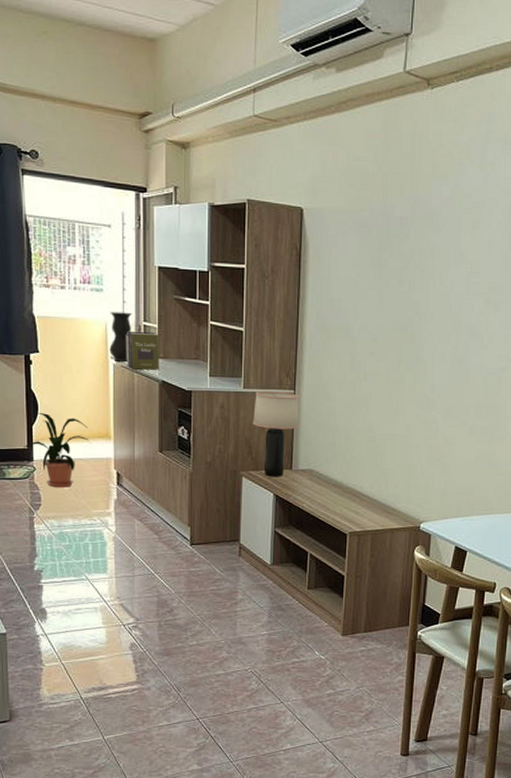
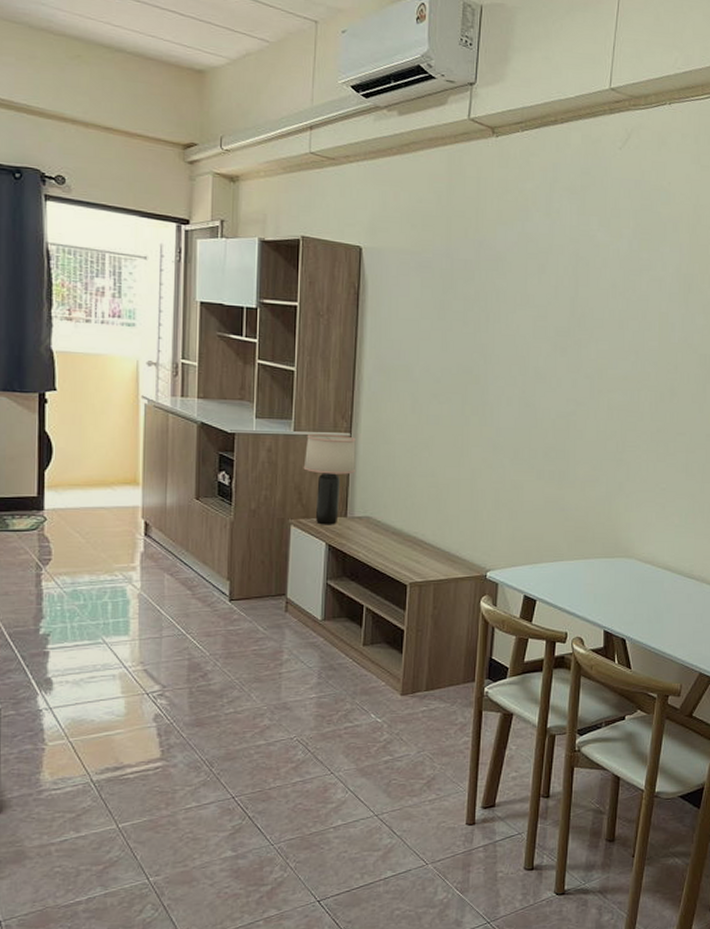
house plant: present [19,413,89,487] -> none [27,457,113,539]
vase: present [109,312,132,362] -> none [140,348,168,401]
books: present [126,332,159,370] -> none [160,370,199,411]

